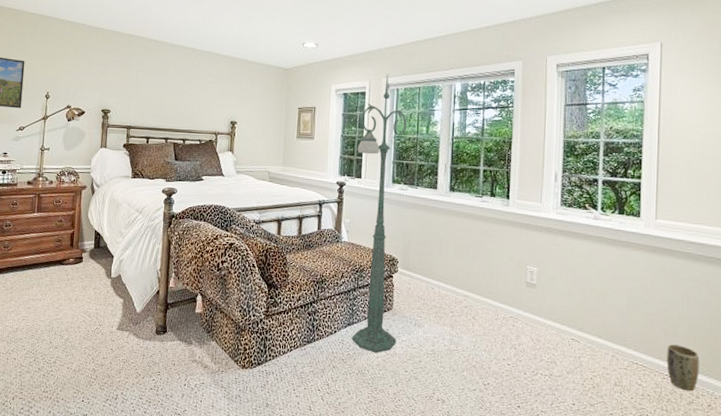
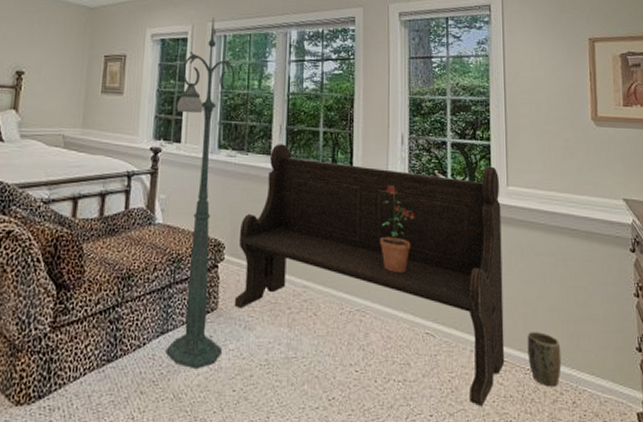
bench: none [406,180,649,402] -> present [234,144,505,407]
potted plant: none [532,216,565,289] -> present [379,185,415,272]

